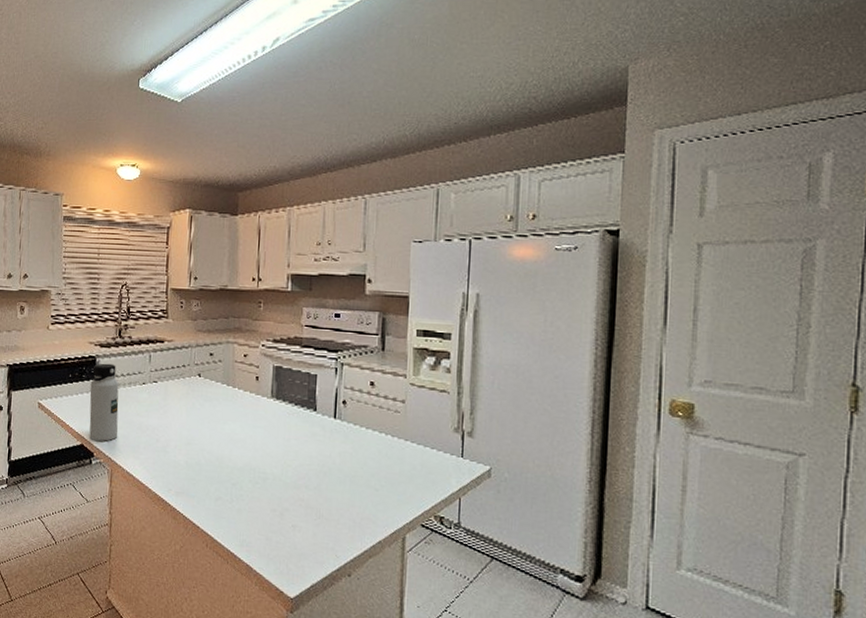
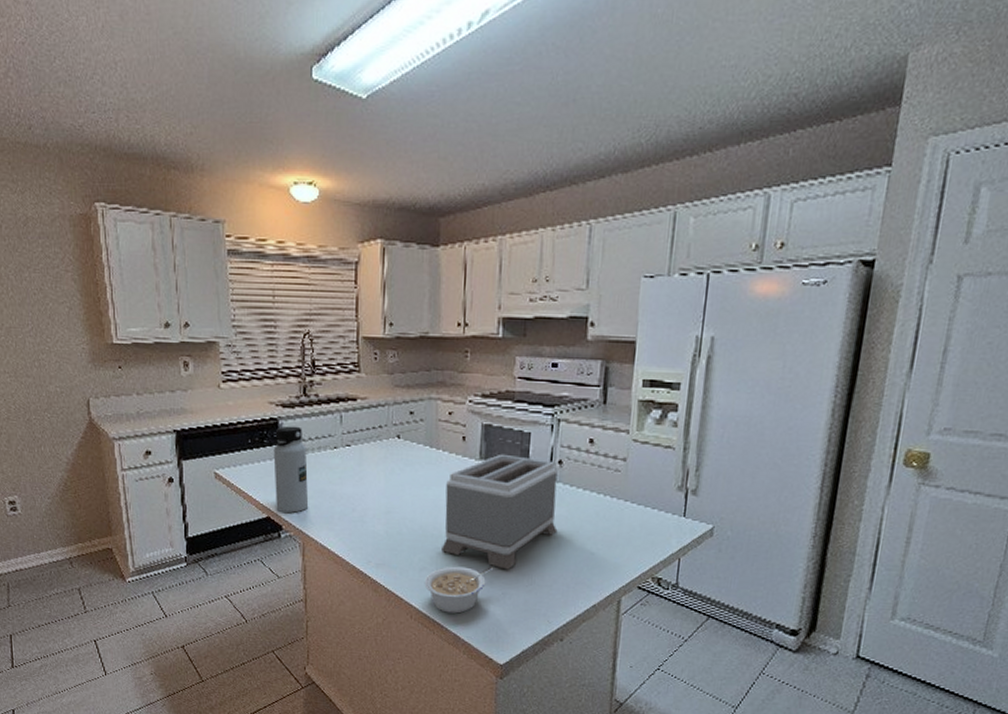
legume: none [219,497,285,544] -> present [424,566,494,614]
toaster: none [235,393,343,503] -> present [440,453,558,570]

